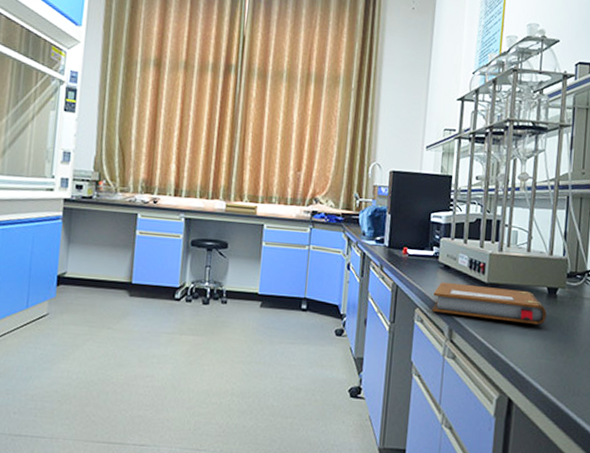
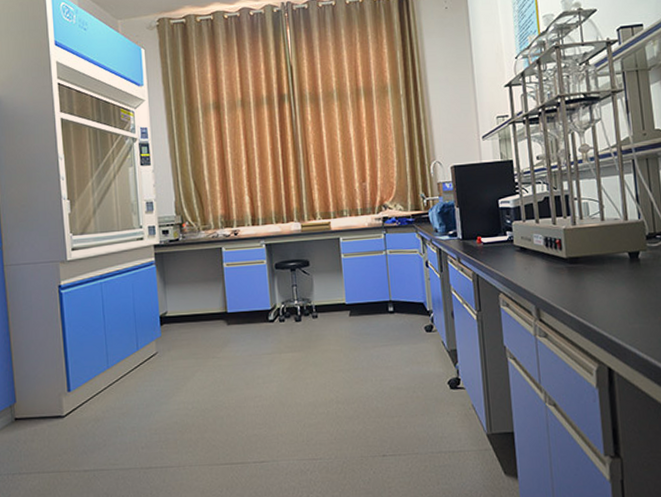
notebook: present [432,281,547,325] -> none [514,259,633,295]

